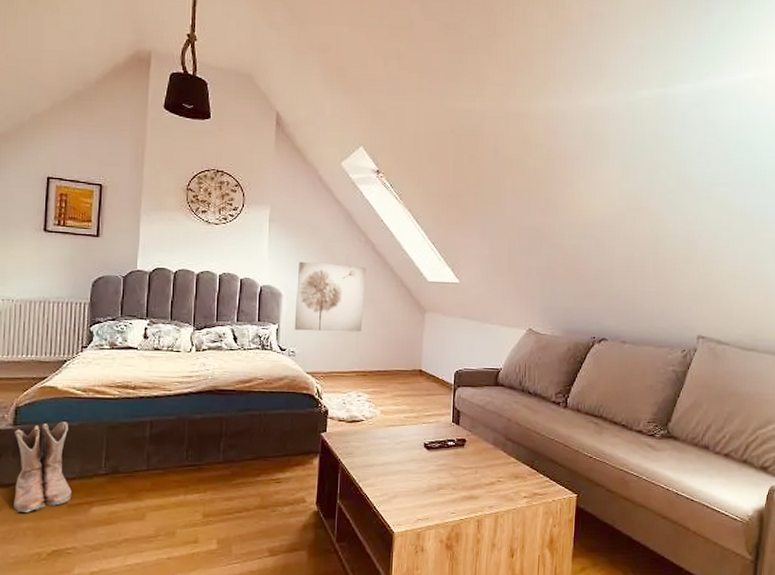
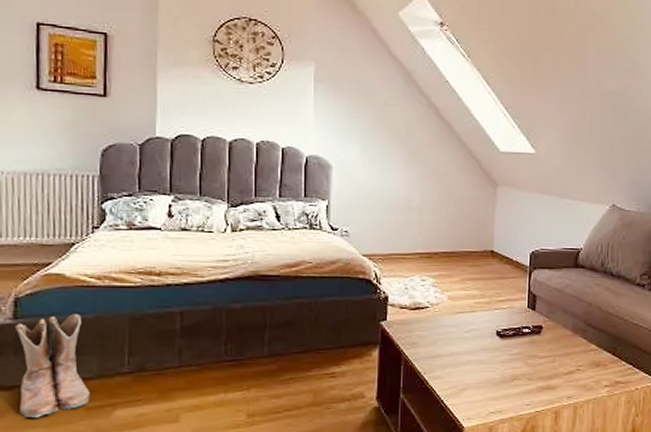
wall art: present [294,261,366,332] -> none [347,127,429,209]

